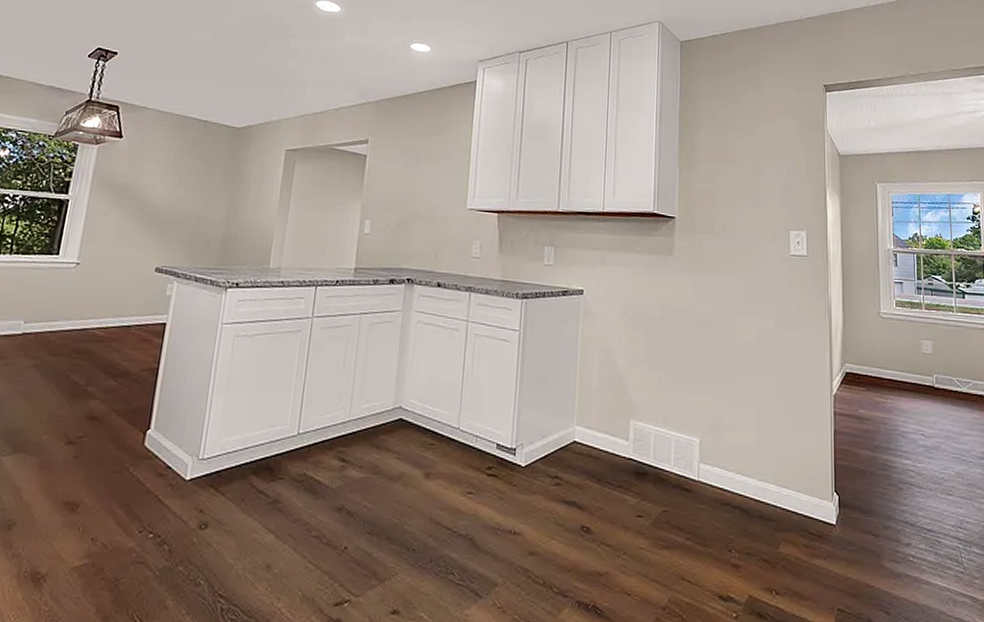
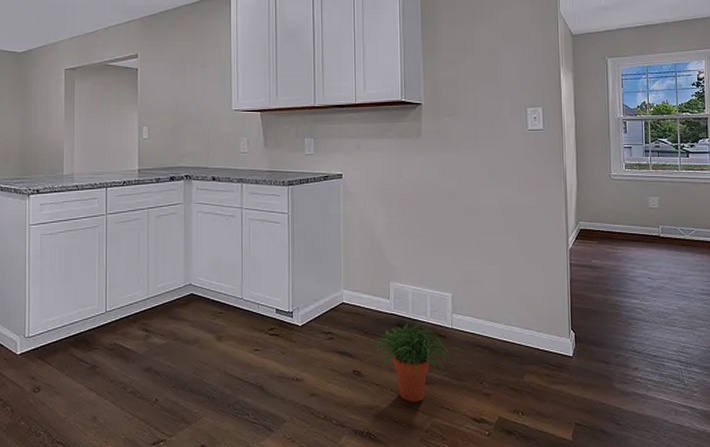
potted plant: none [603,471,695,570] -> present [370,323,451,402]

